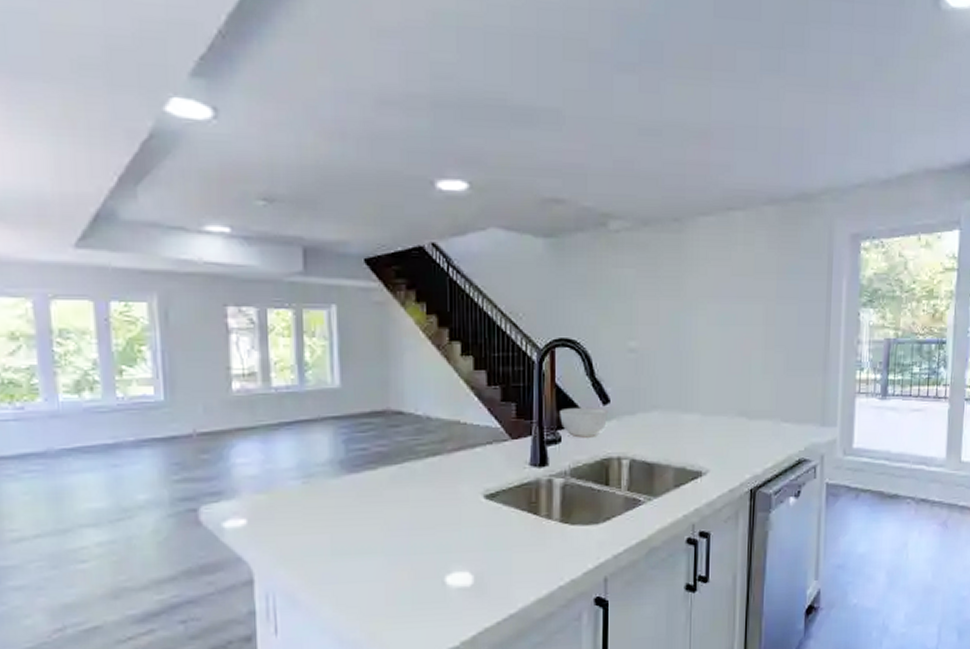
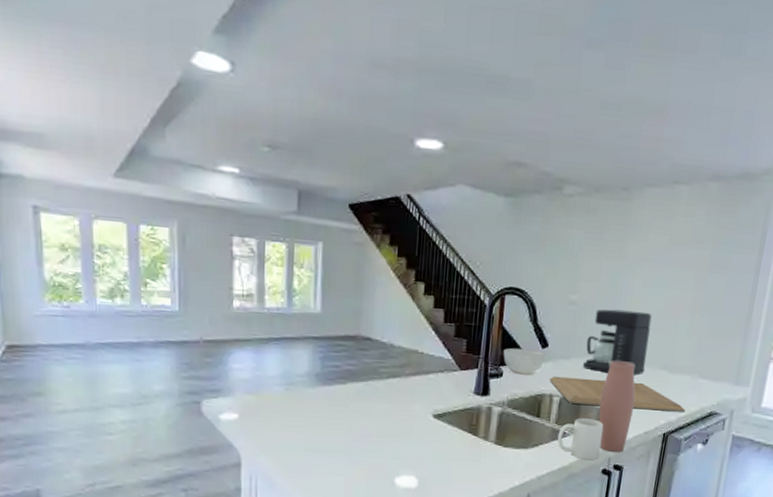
chopping board: none [616,433,771,467] -> present [550,376,685,412]
mug: none [632,481,683,531] -> present [557,418,604,462]
coffee maker: none [652,353,722,427] -> present [583,309,652,375]
vase: none [675,411,714,518] -> present [598,360,636,453]

